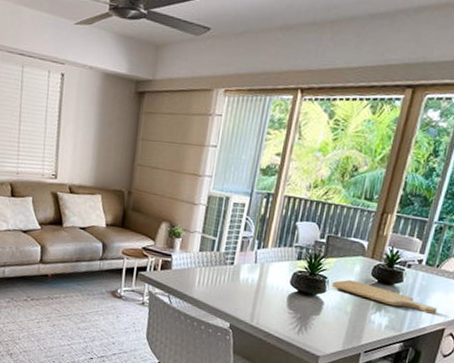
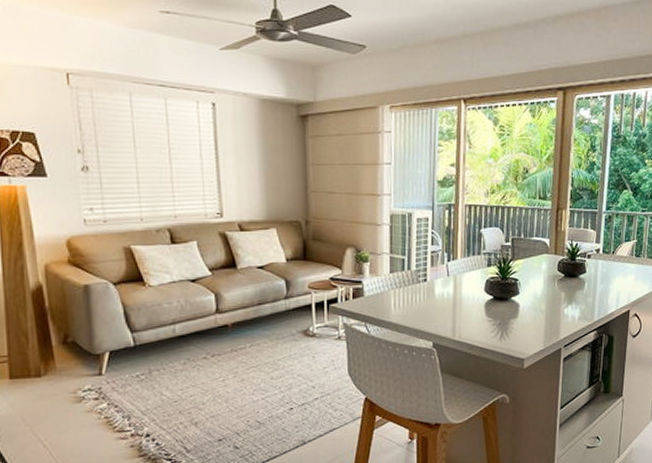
chopping board: present [331,280,438,314] -> none [523,279,620,299]

